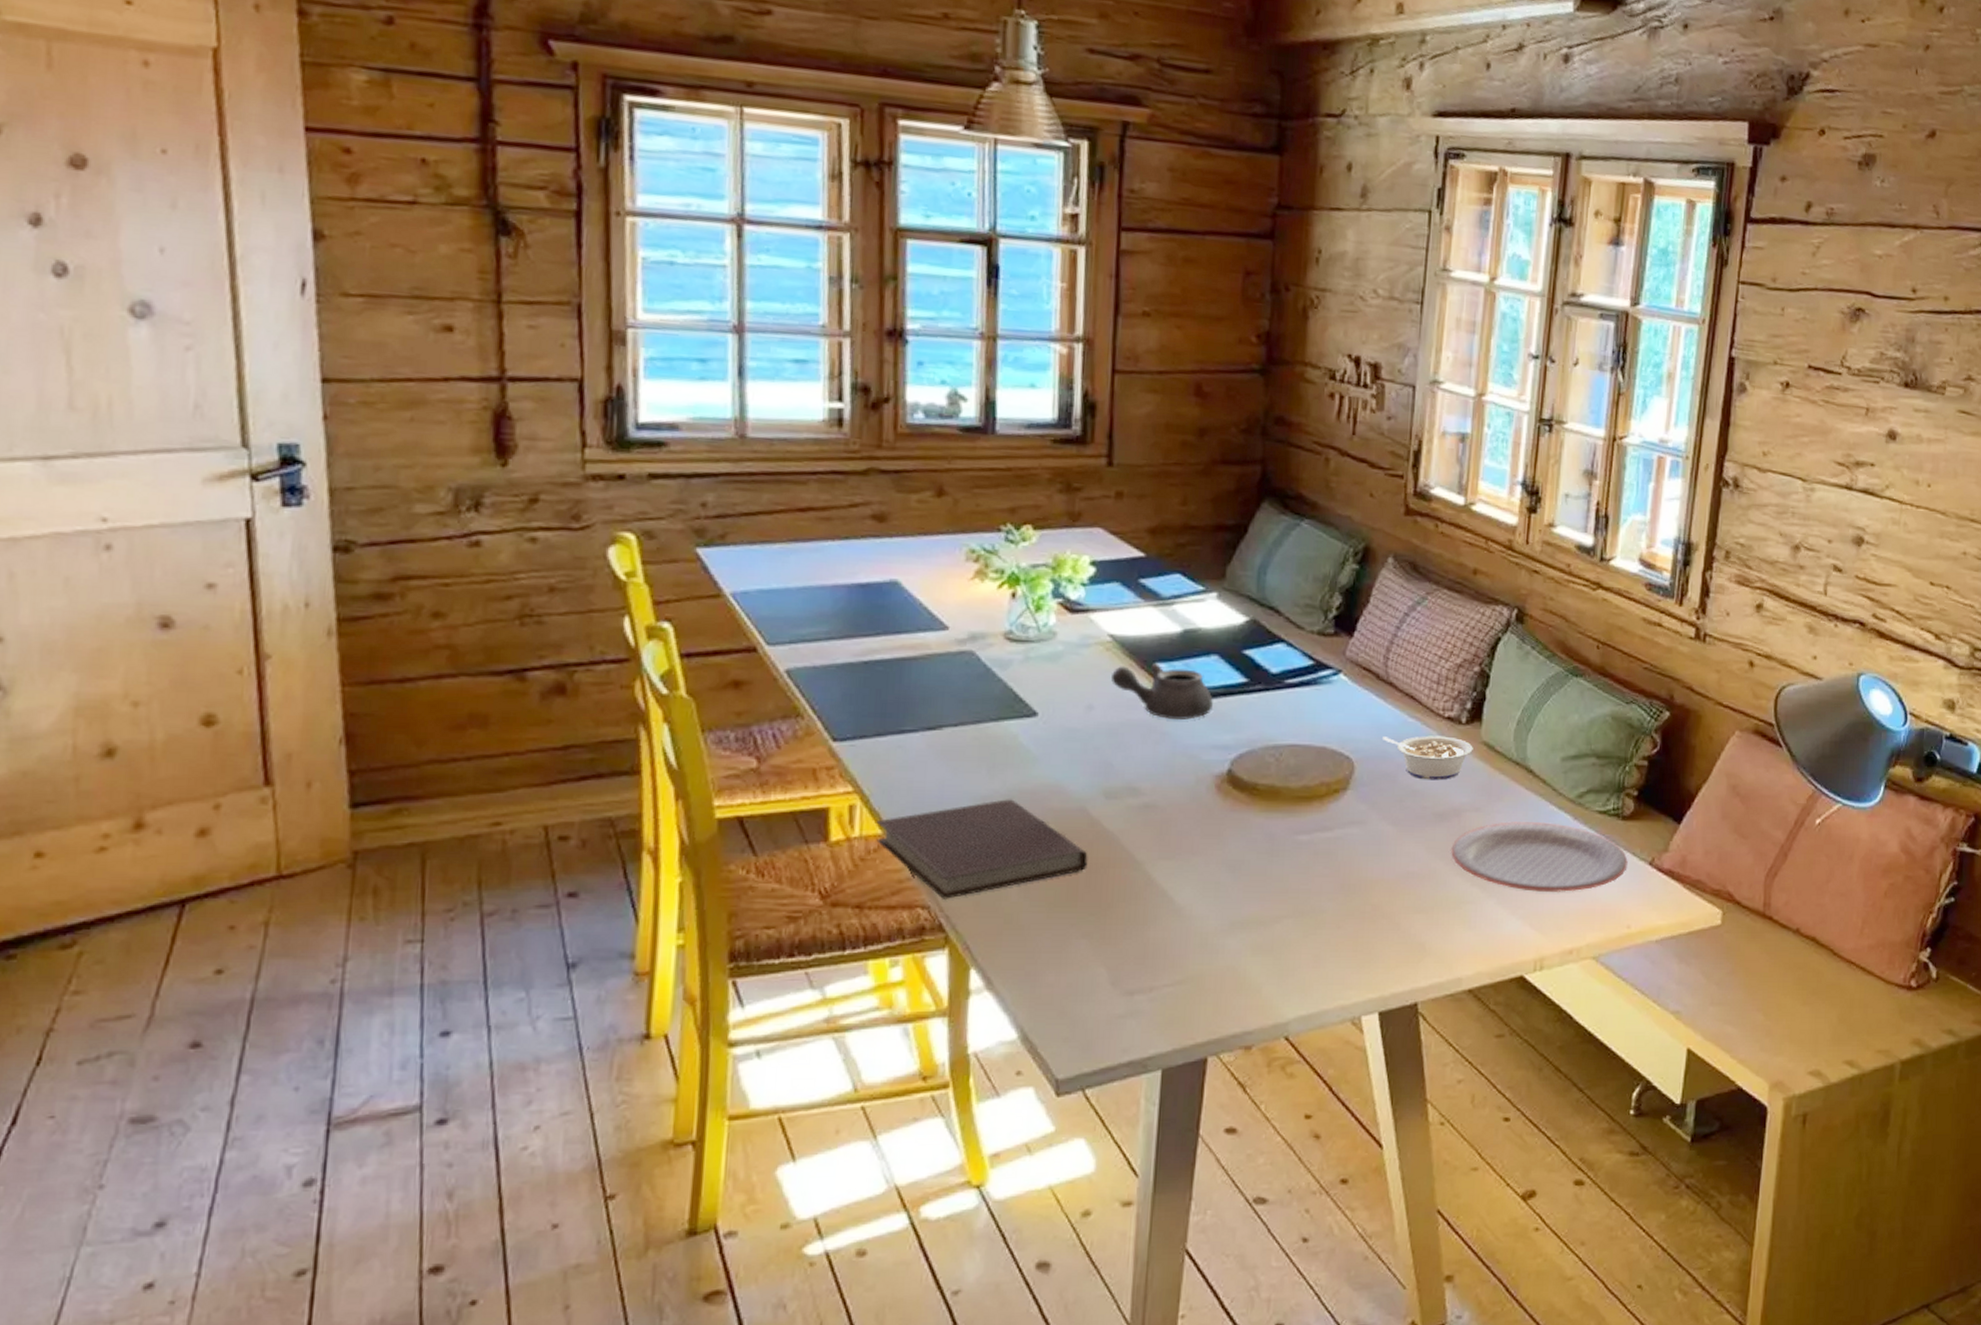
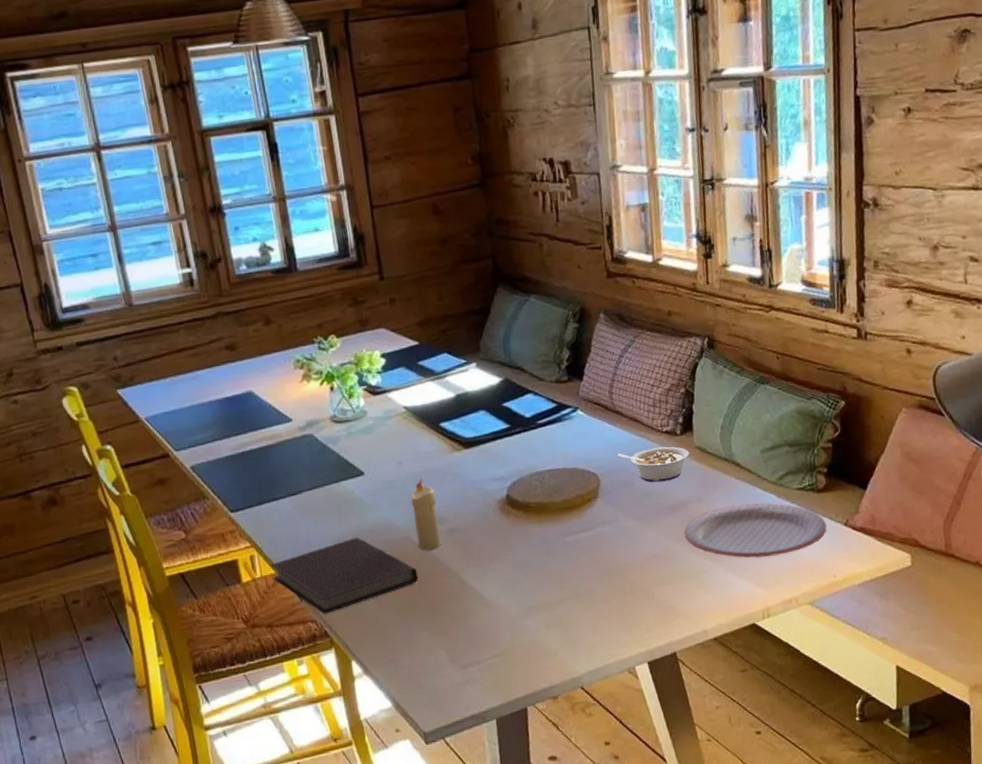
candle: none [1095,732,1132,830] -> present [411,479,442,551]
teapot: present [1111,663,1213,721] -> none [411,423,487,464]

